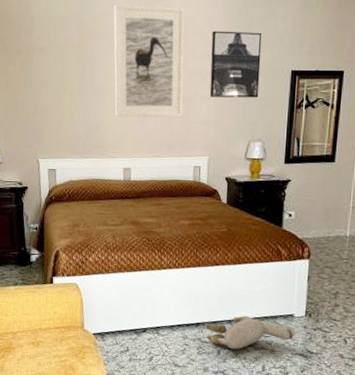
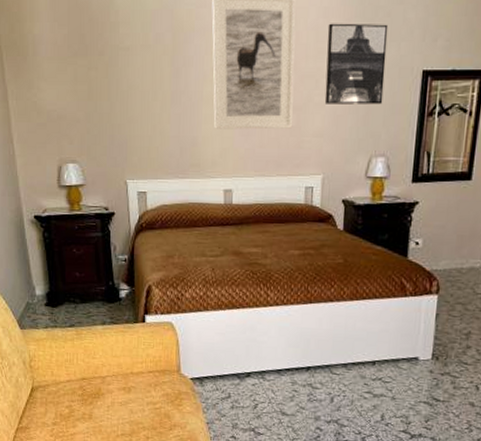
plush toy: present [205,315,295,349] -> none [317,358,420,396]

